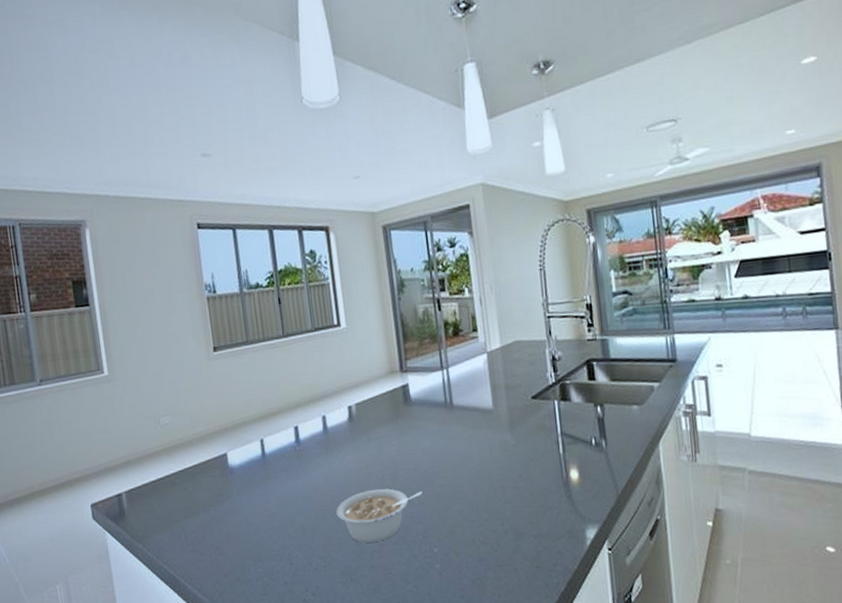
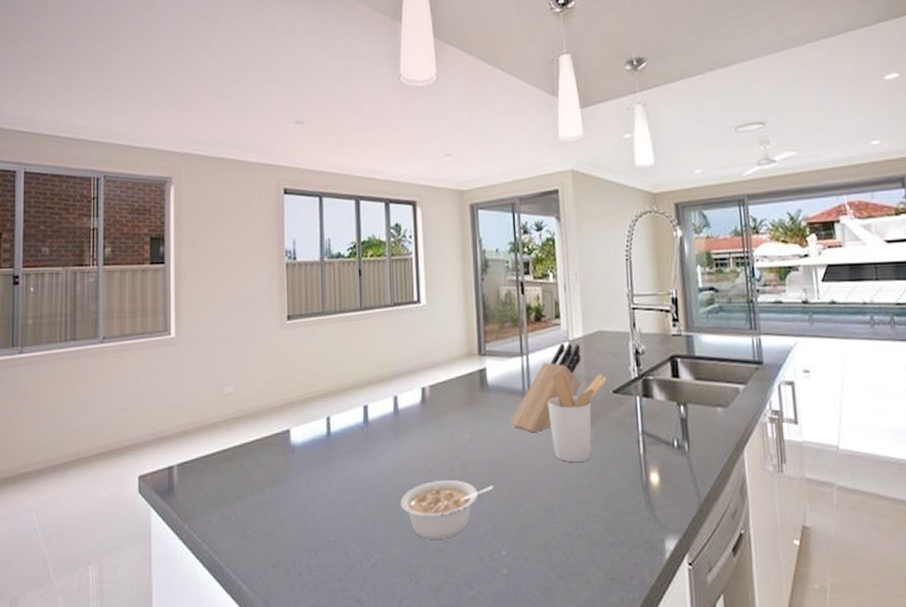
knife block: none [434,354,500,441] -> present [509,343,582,433]
utensil holder: none [469,381,526,466] -> present [547,371,607,462]

